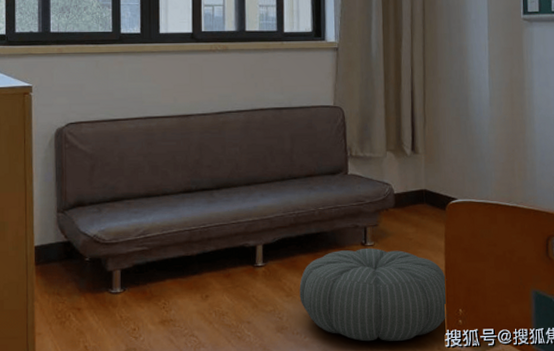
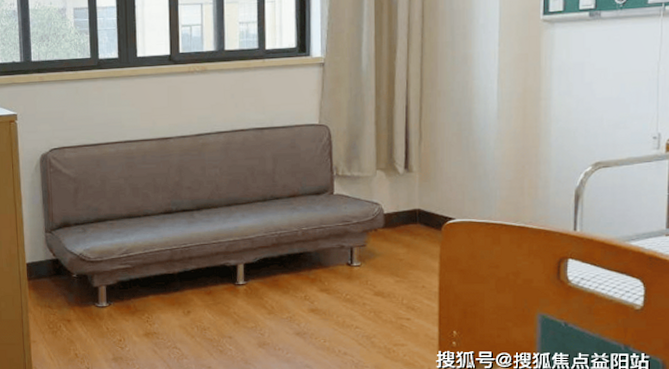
pouf: present [299,247,447,342] -> none [281,268,441,360]

